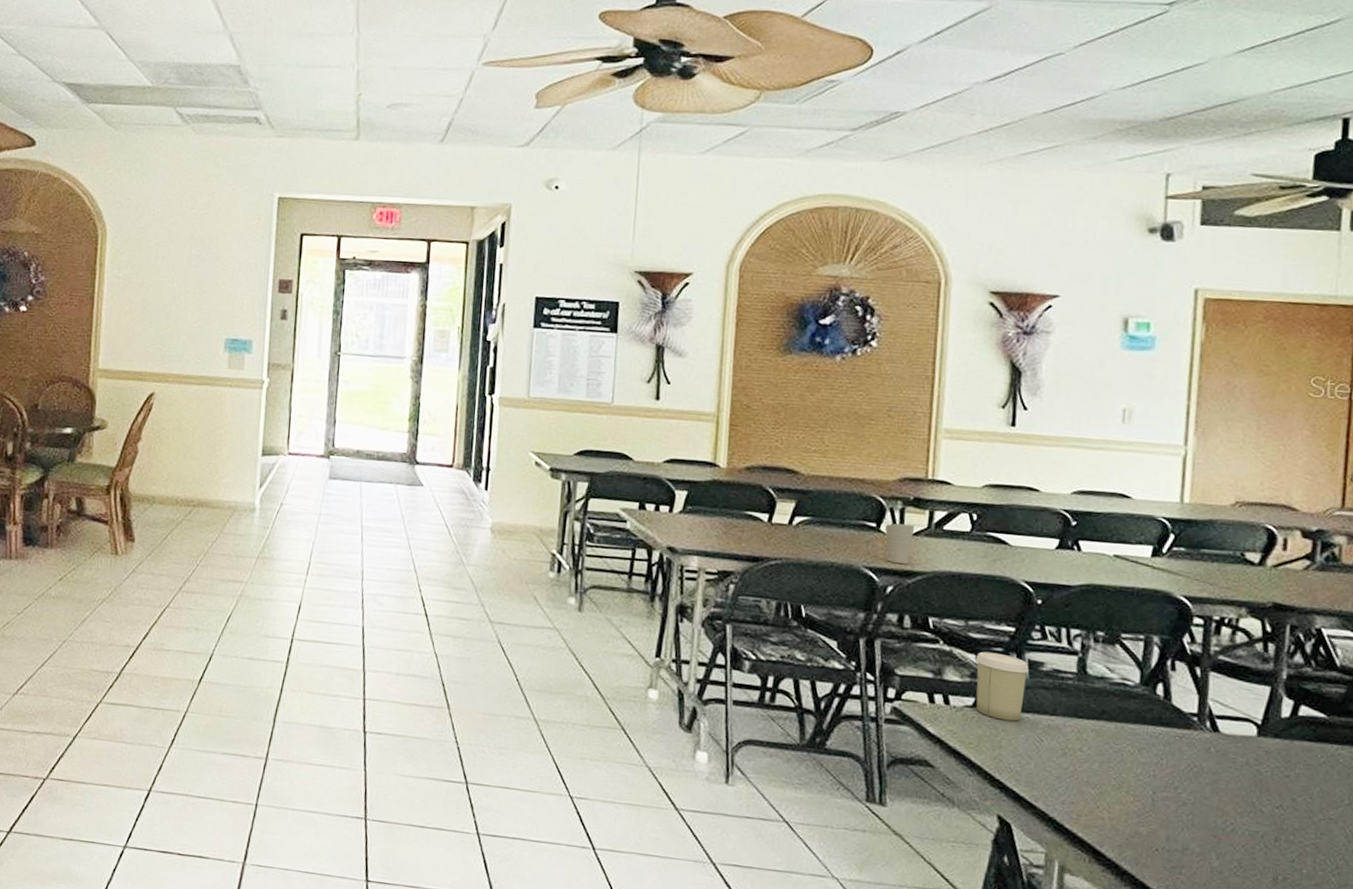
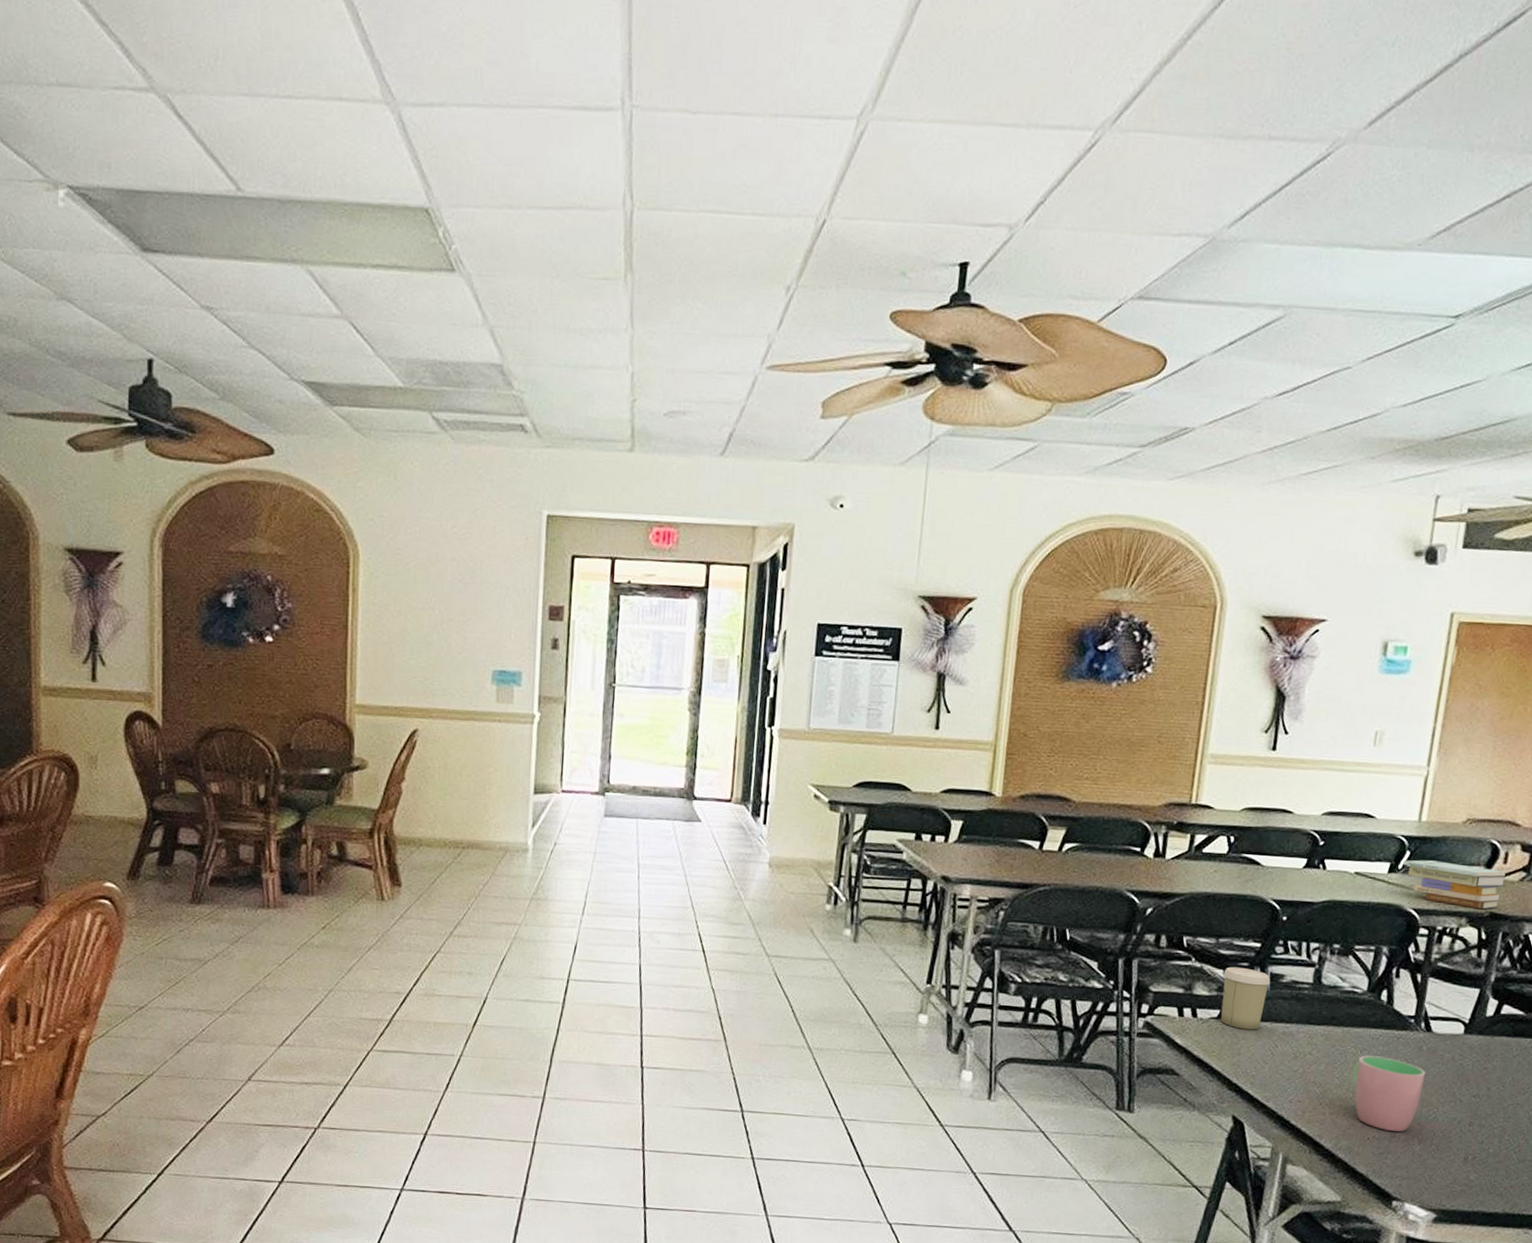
cup: present [884,523,915,565] -> none [1148,847,1177,887]
cup: none [1132,755,1218,844] -> present [1353,1055,1426,1132]
books: none [1167,543,1288,600] -> present [1403,860,1506,910]

